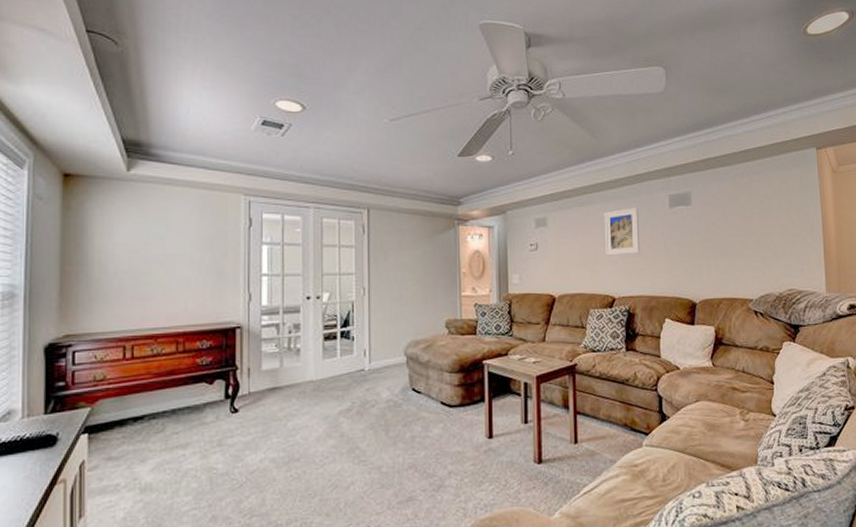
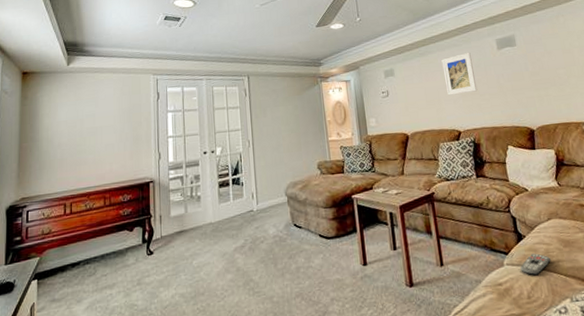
remote control: none [659,436,692,459] -> present [520,253,551,276]

